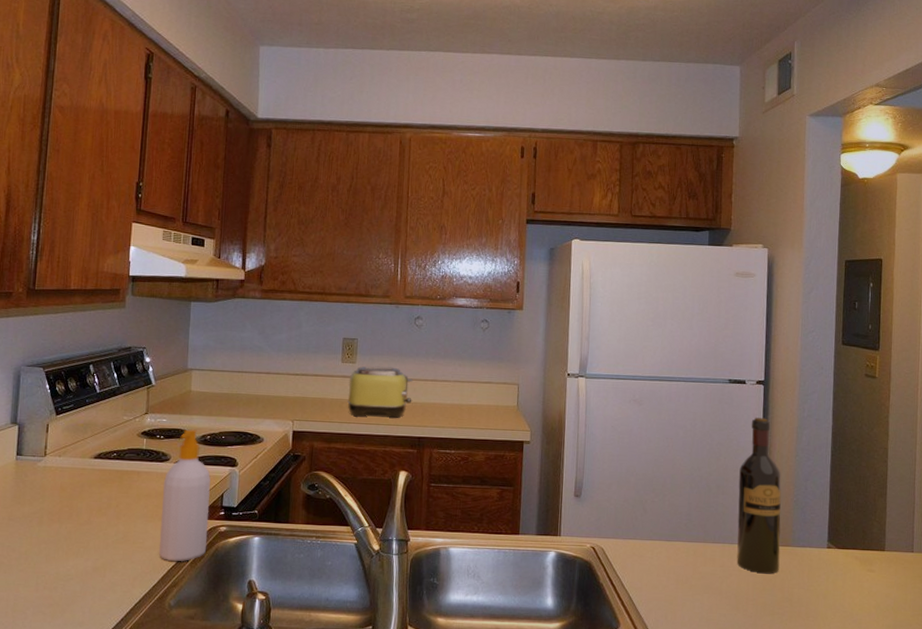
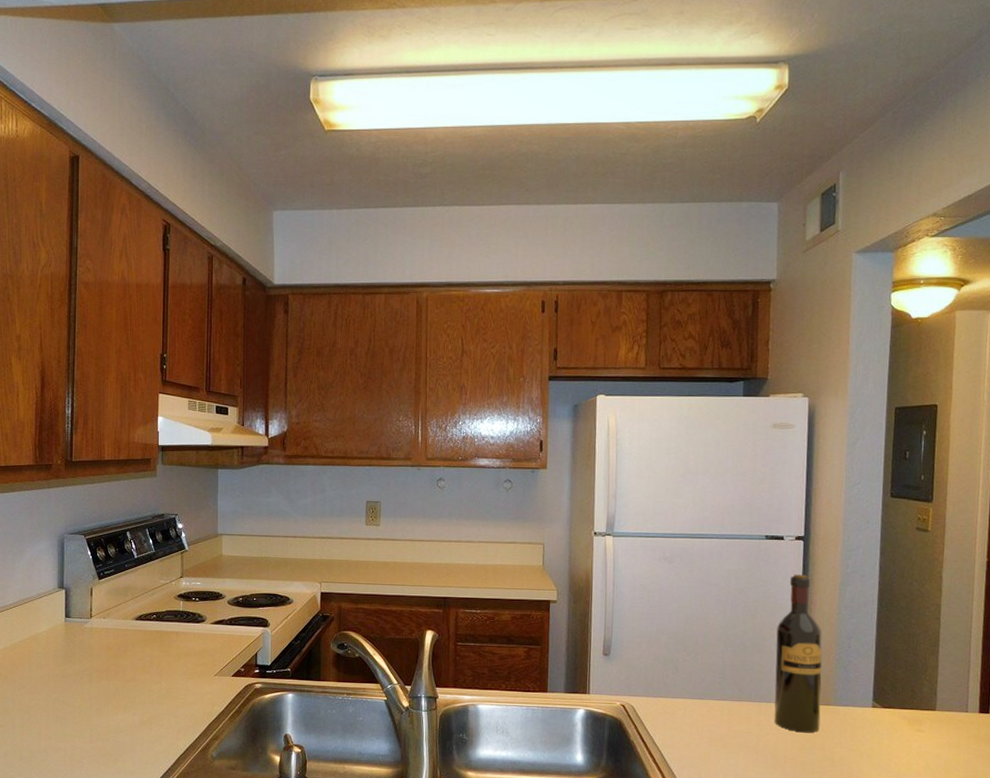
soap bottle: present [159,429,211,562] -> none [200,592,245,717]
toaster: present [347,366,413,418] -> none [373,528,437,579]

